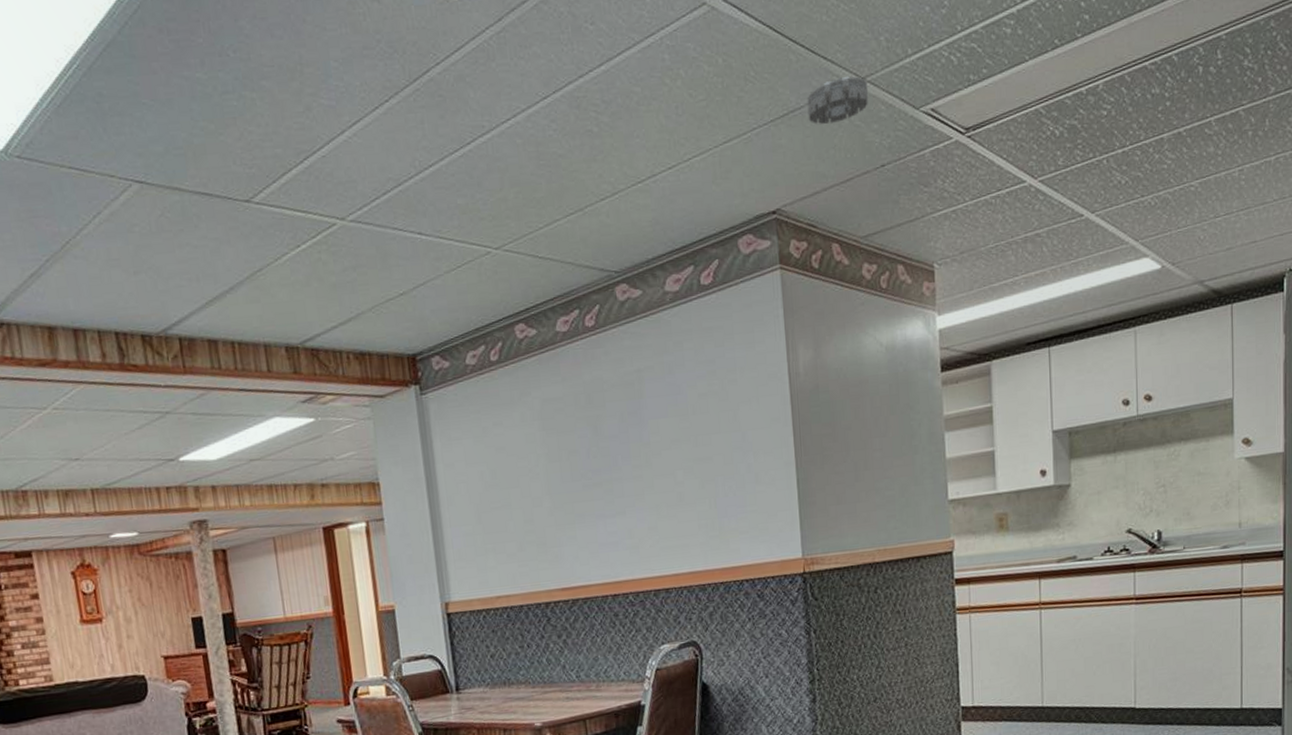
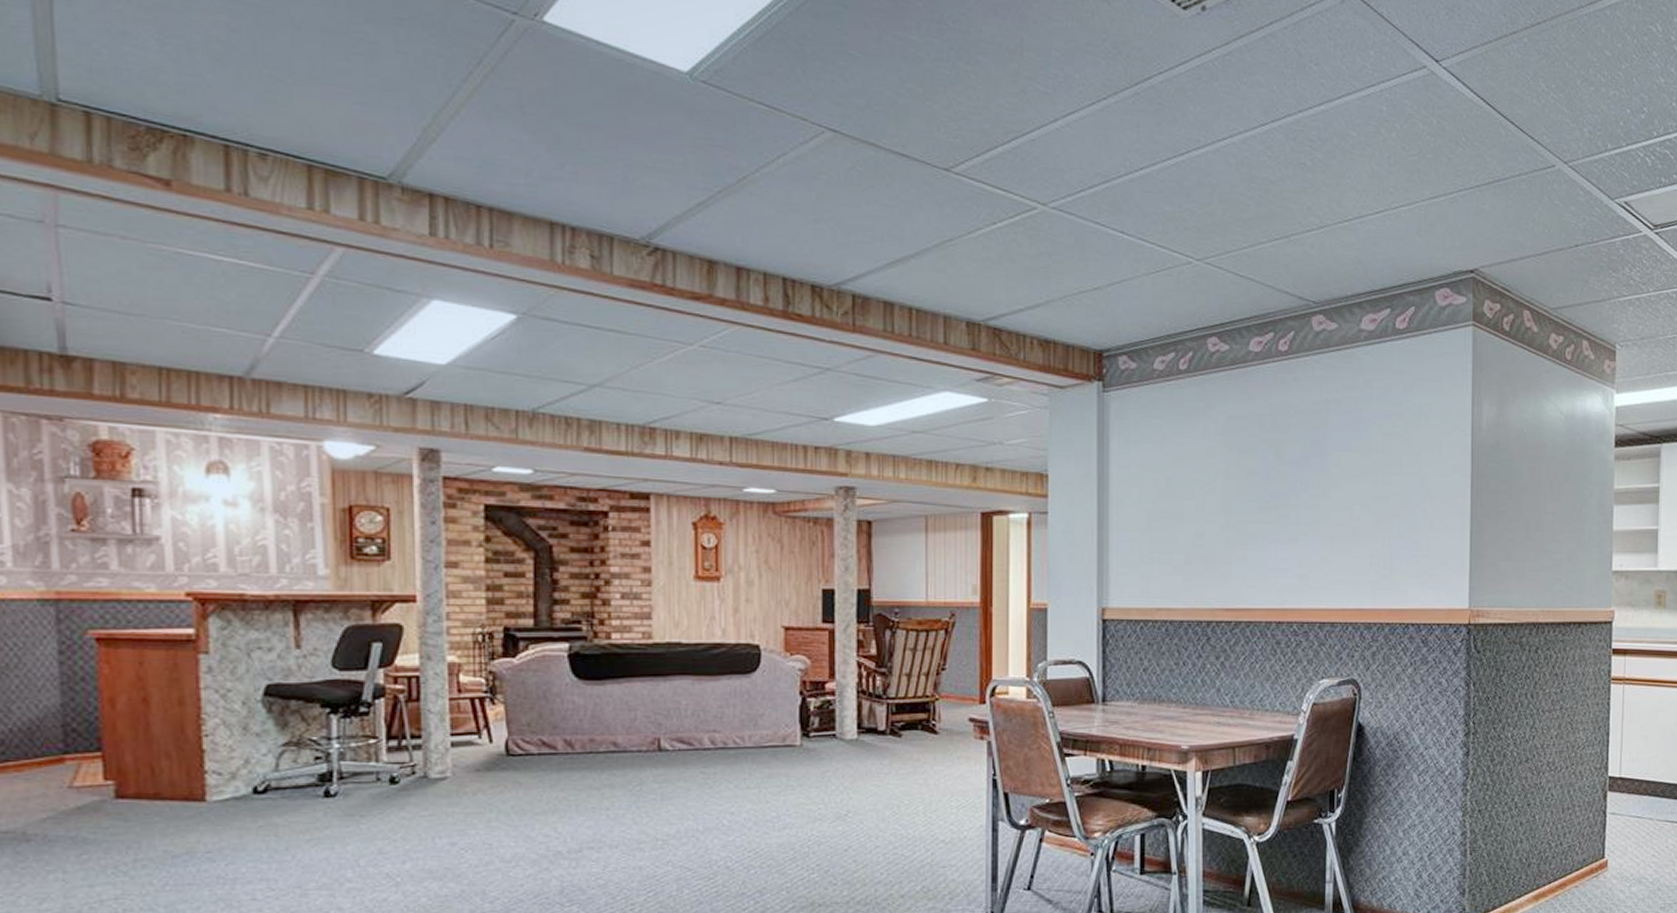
smoke detector: present [807,76,868,125] -> none [1512,158,1568,199]

